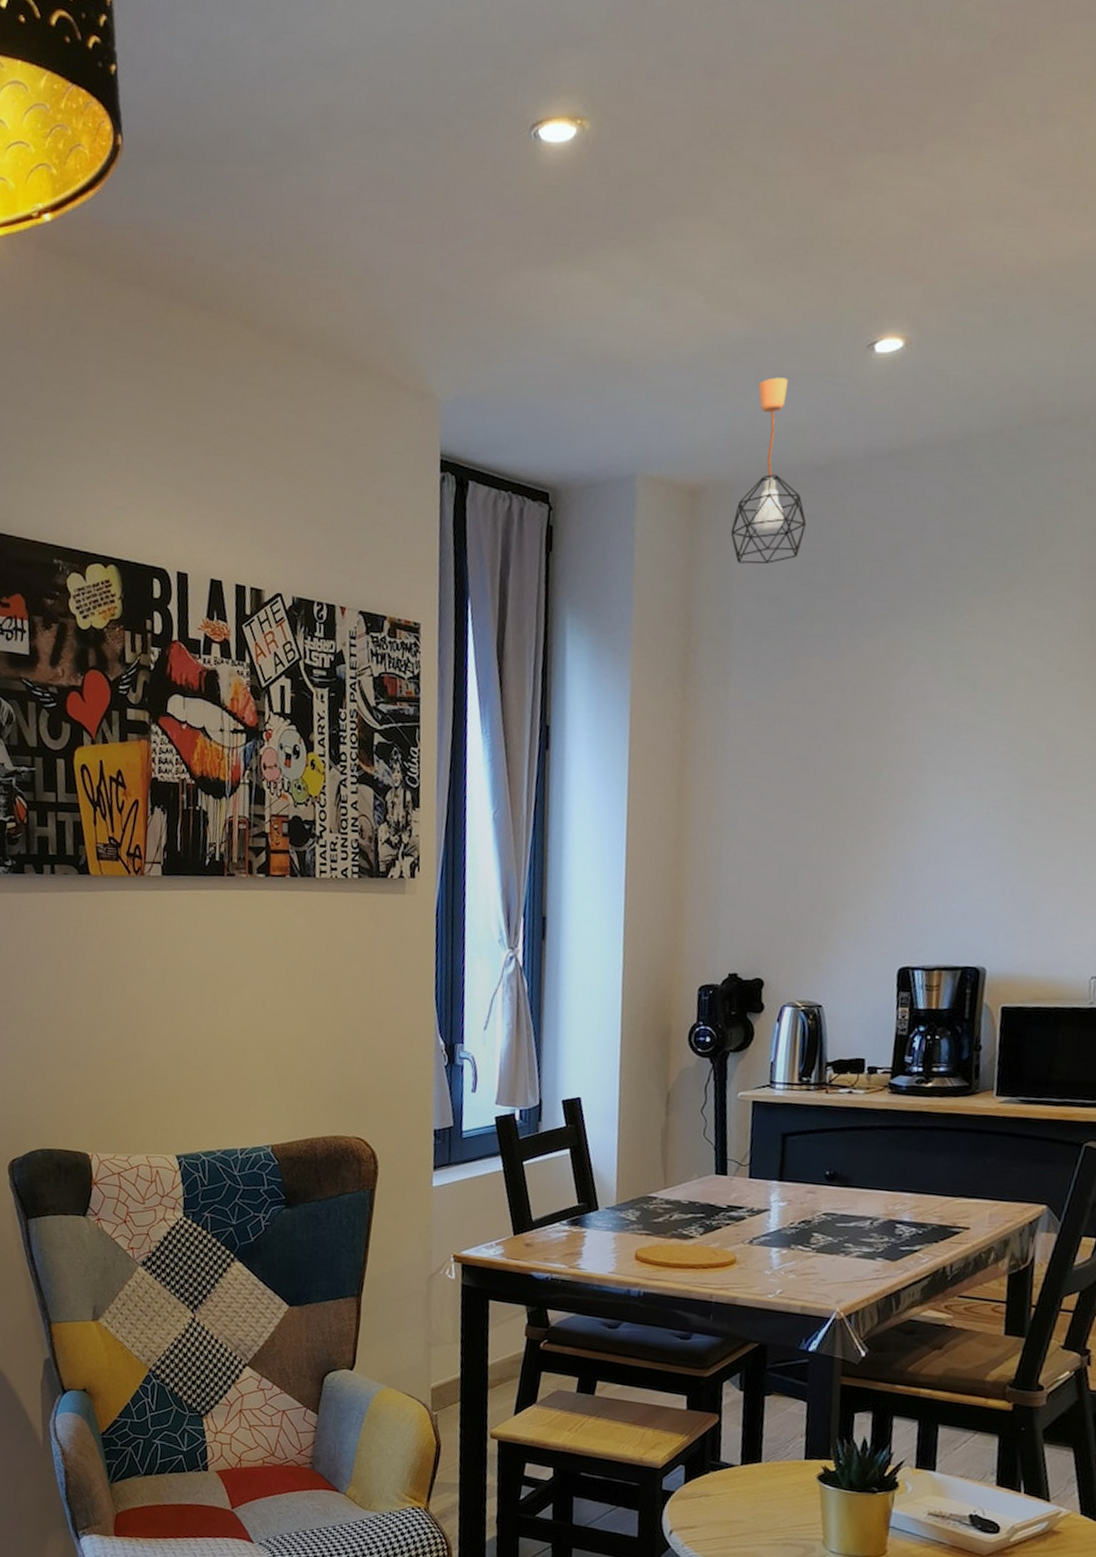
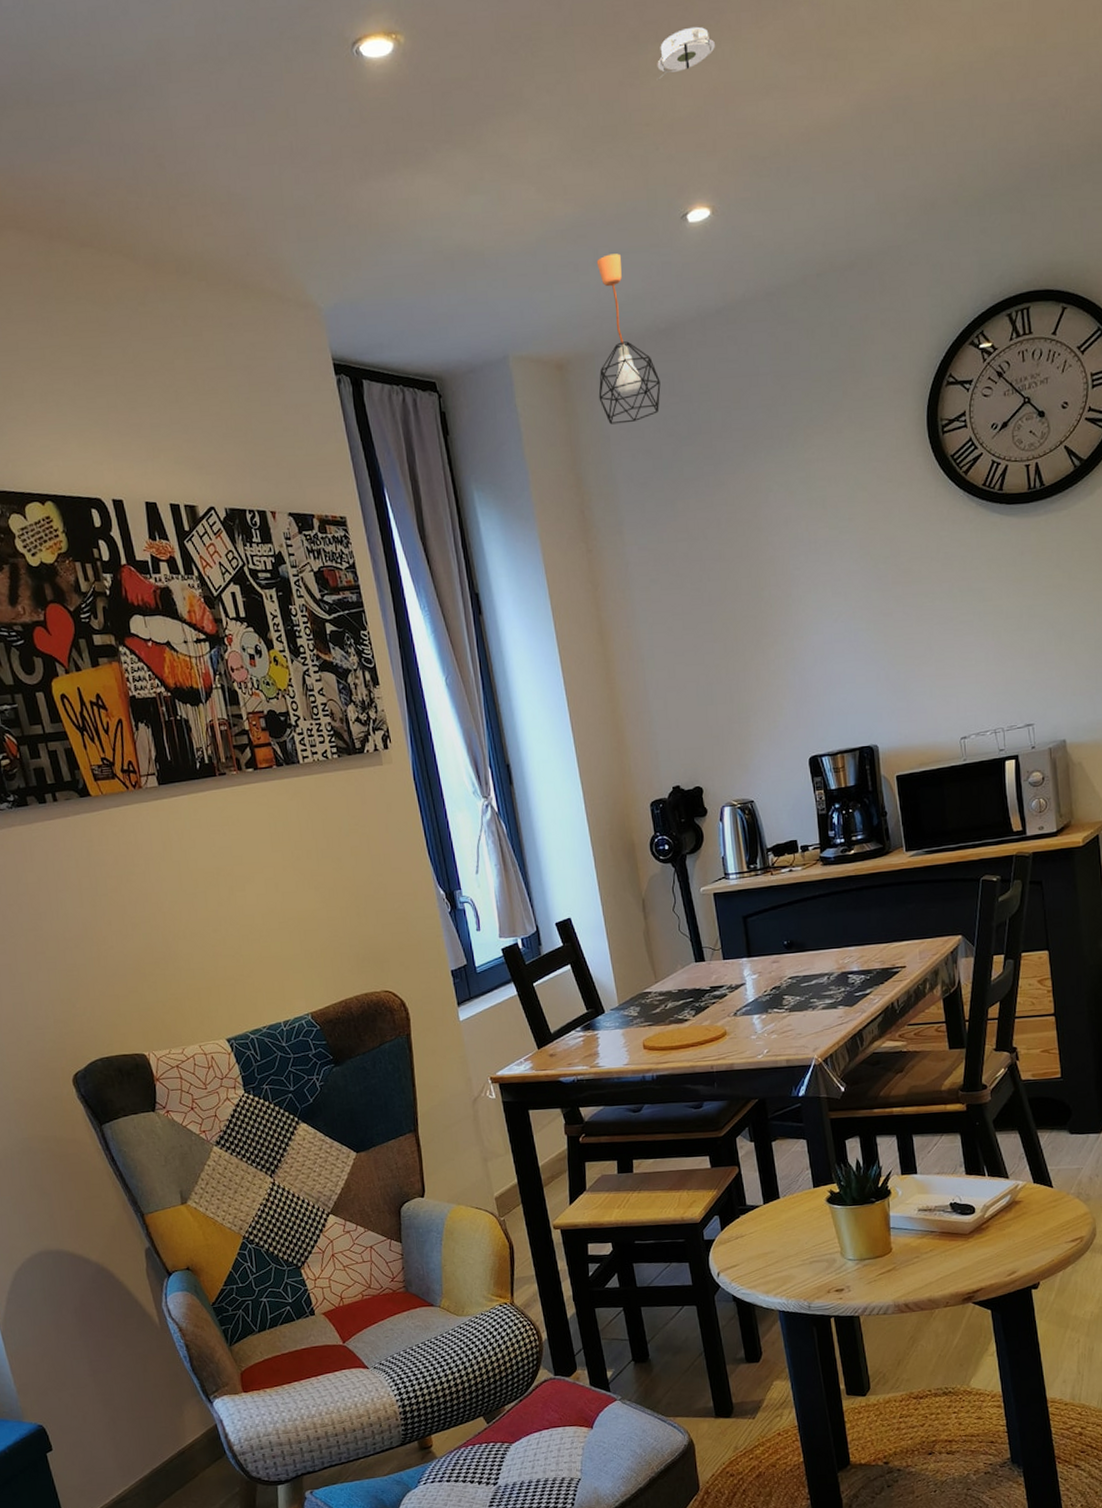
smoke detector: none [869,139,947,194] -> present [657,26,715,80]

